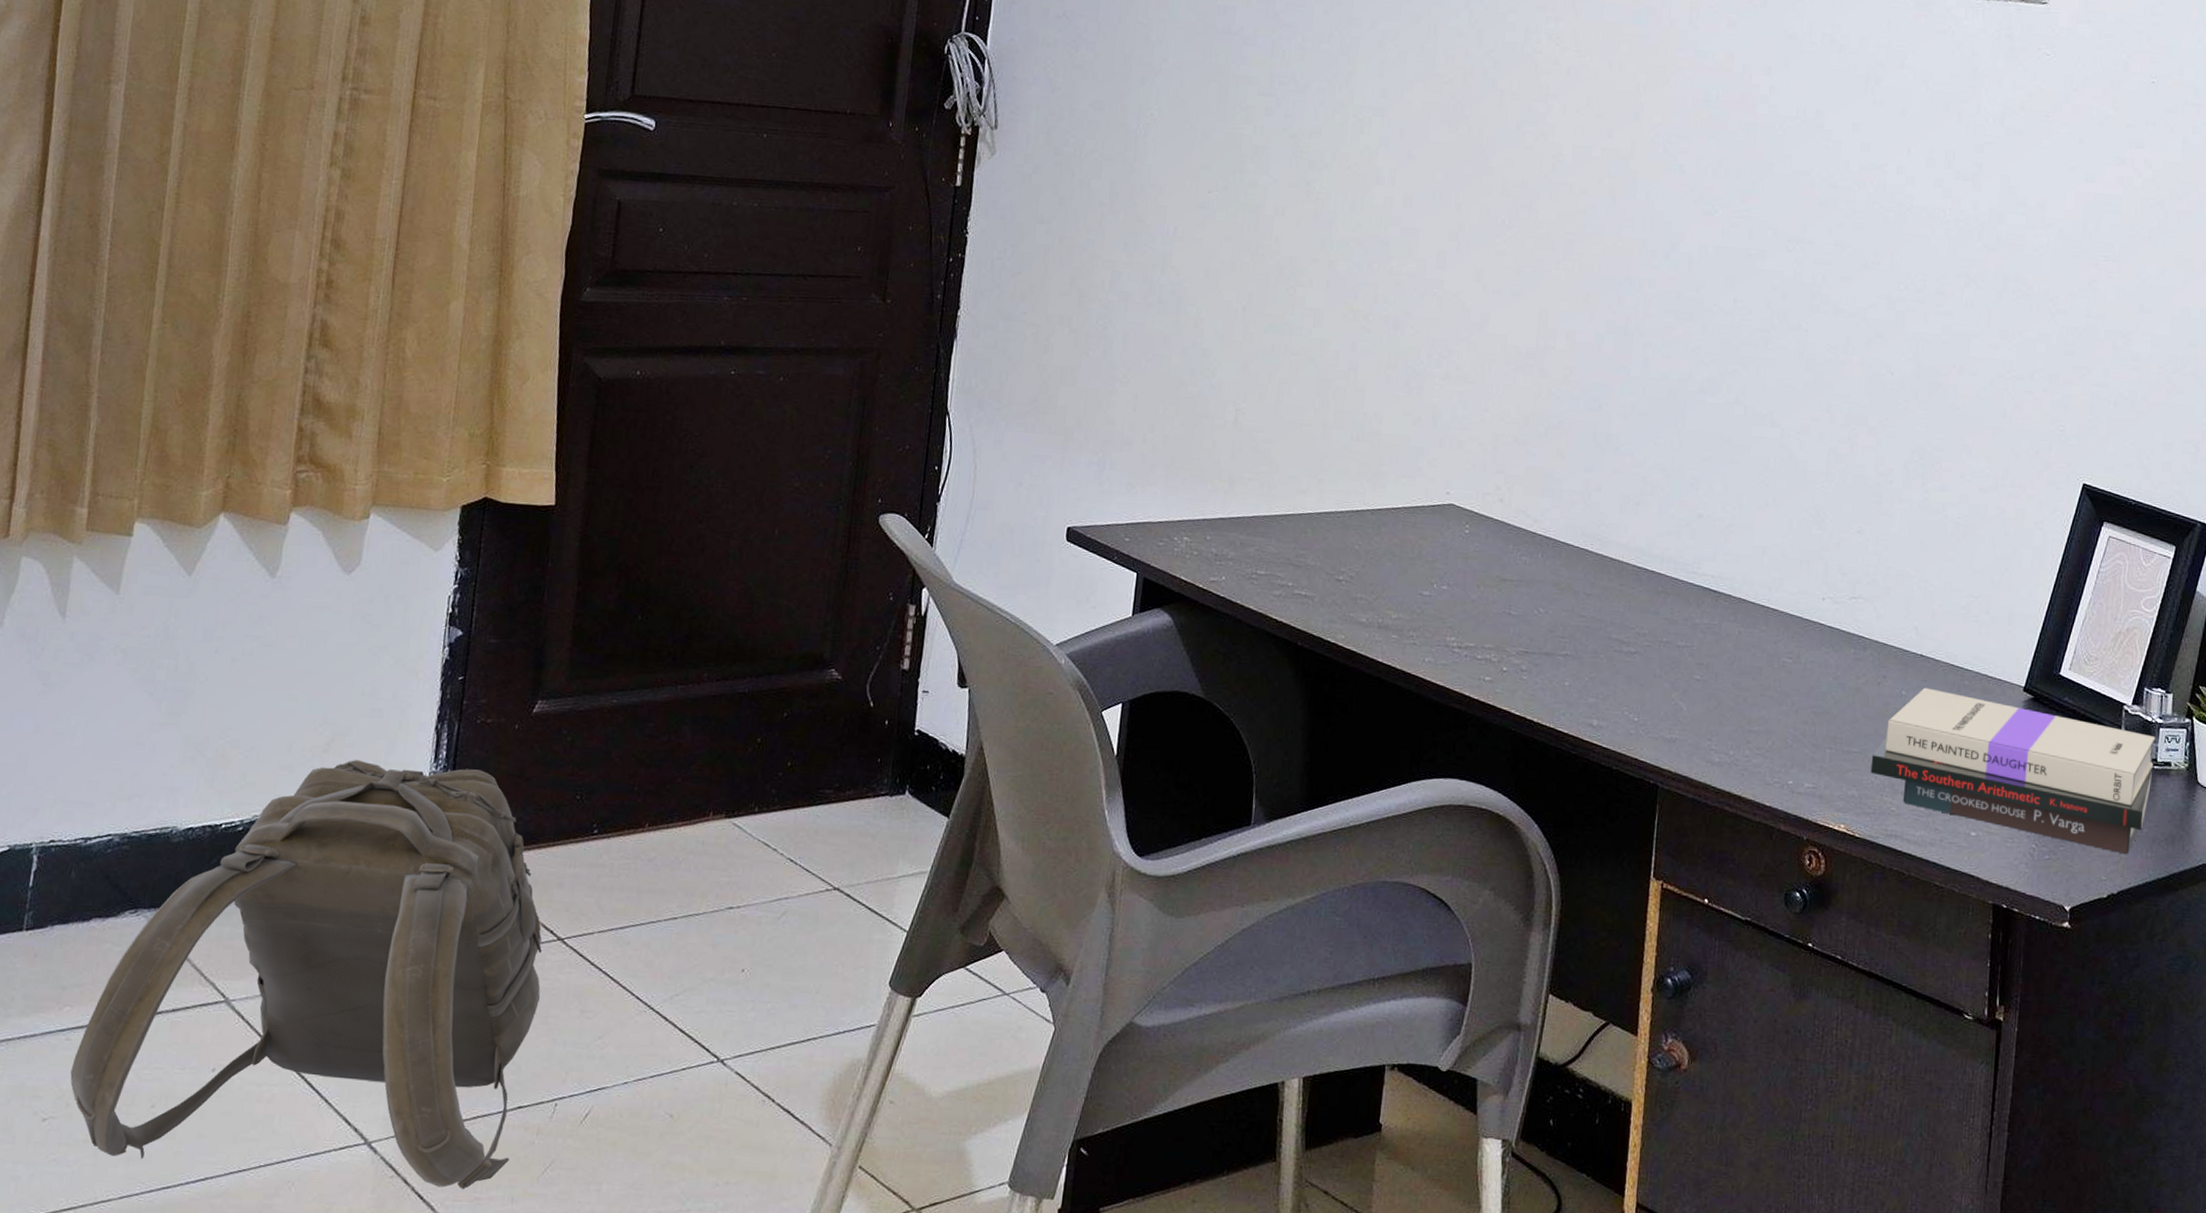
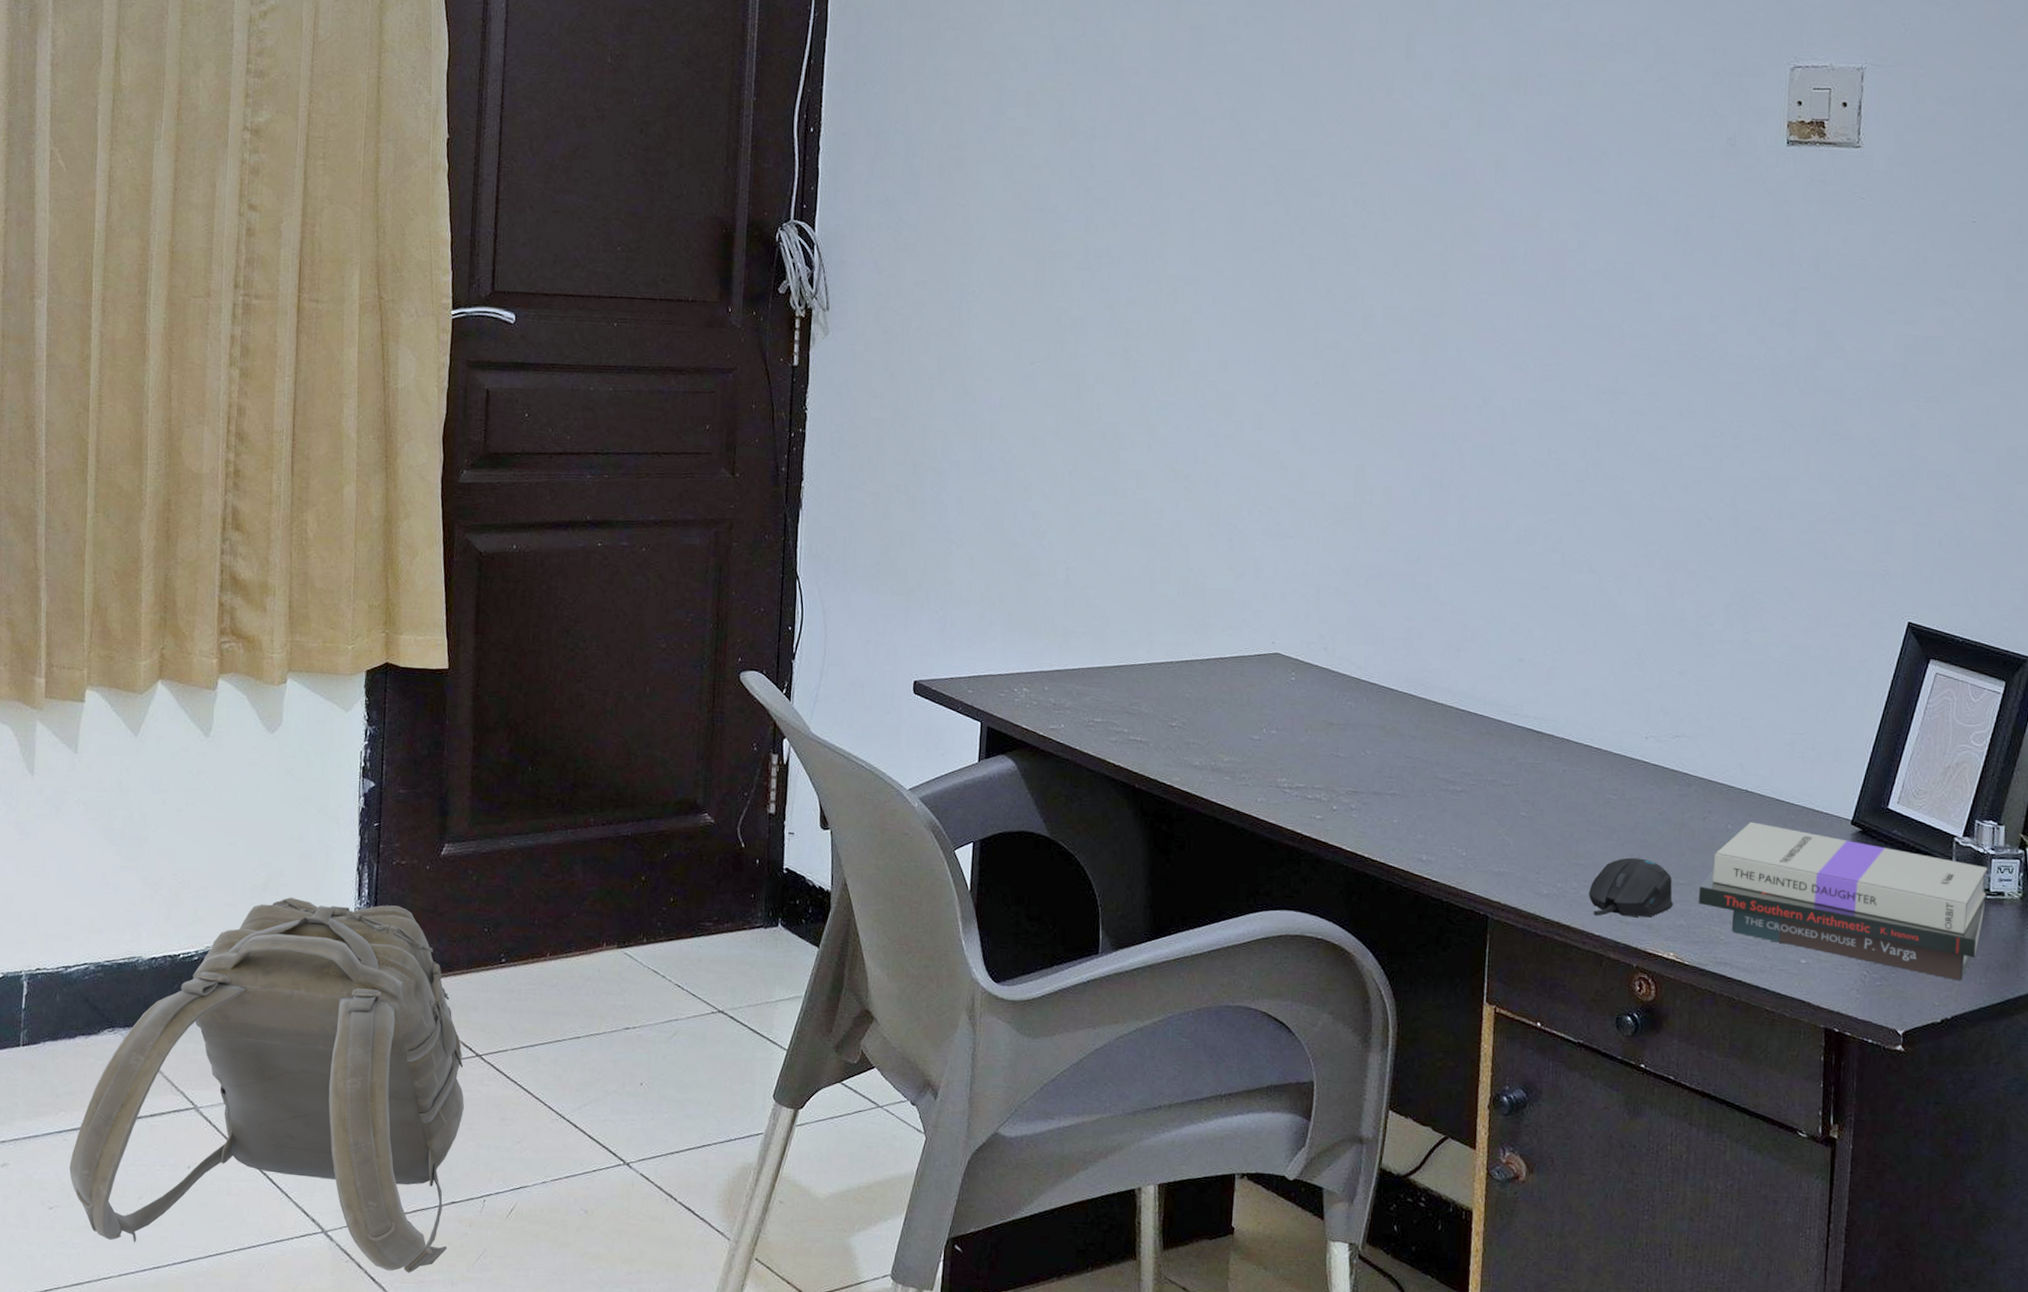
computer mouse: none [1761,724,1846,787] -> present [1589,857,1674,917]

